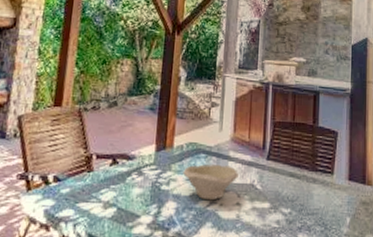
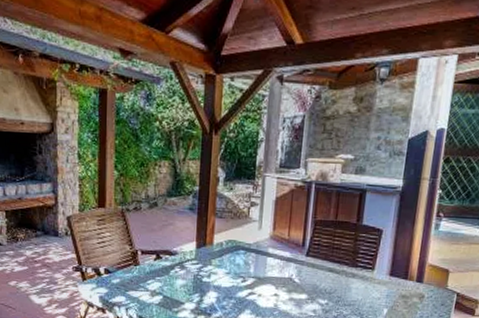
bowl: present [183,164,240,201] -> none [223,260,278,292]

